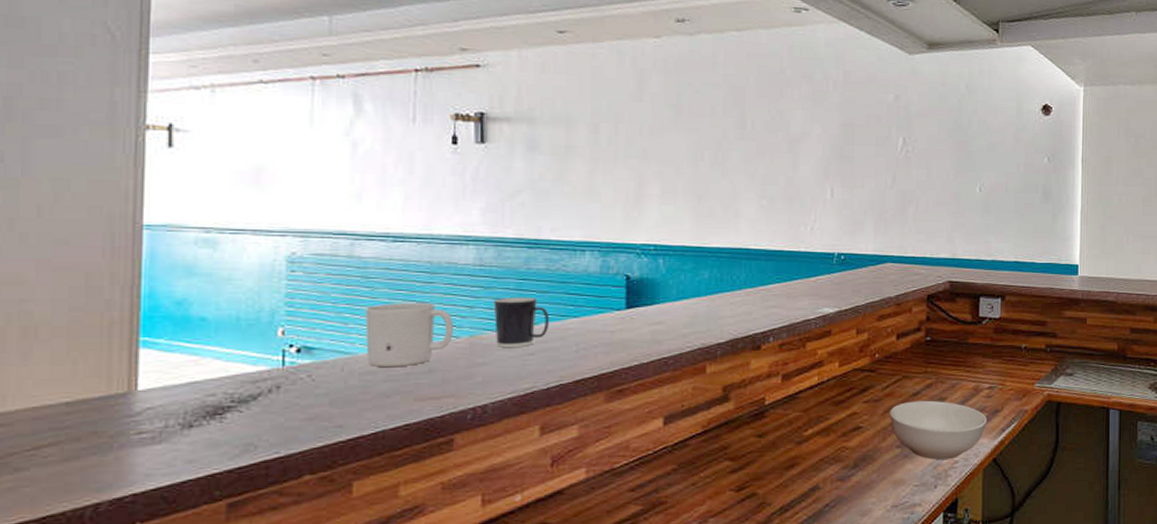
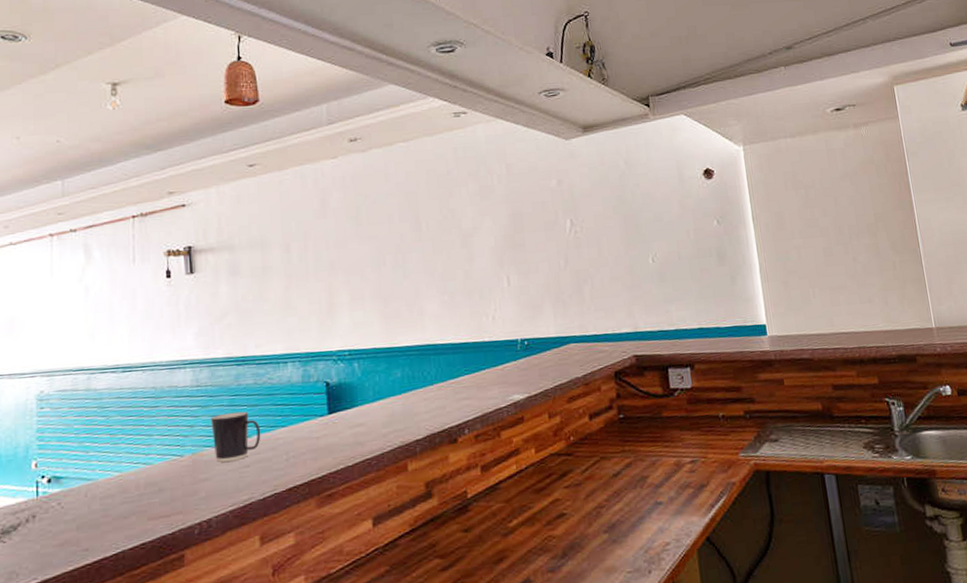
mug: present [365,303,454,368] -> none [102,426,179,491]
bowl: present [890,400,988,461] -> none [592,480,695,543]

